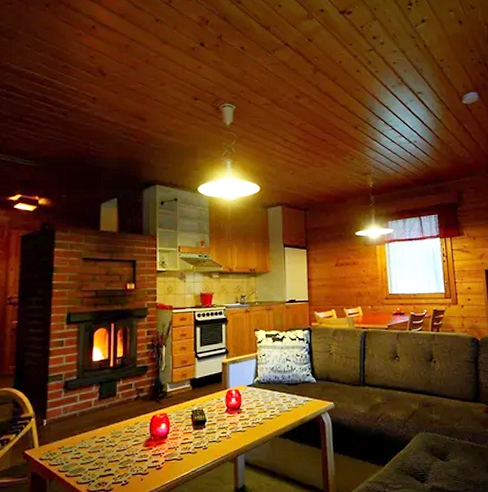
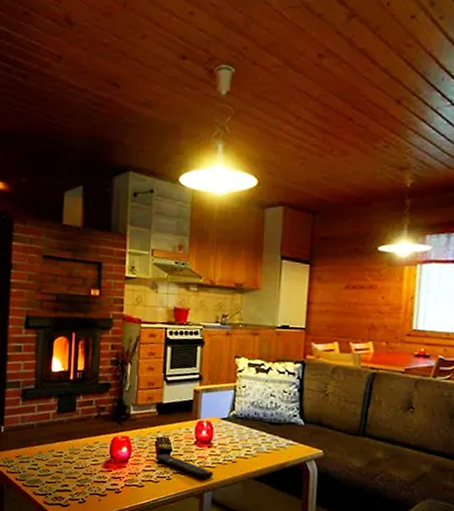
remote control: none [192,425,245,444] -> present [155,454,214,480]

